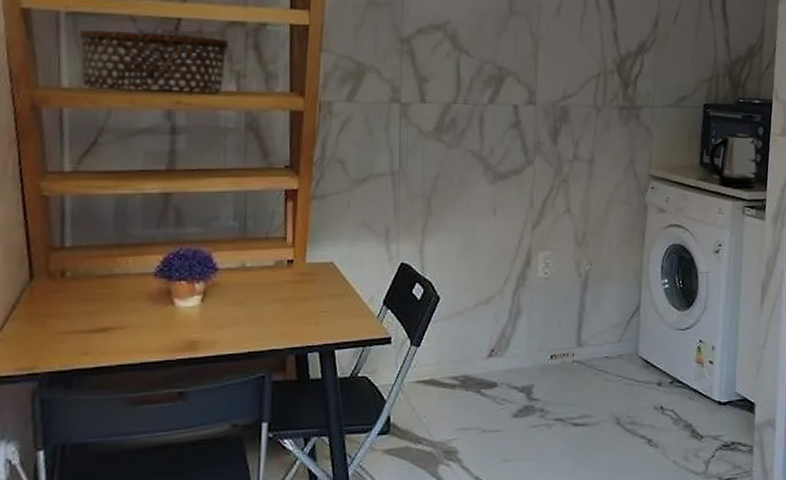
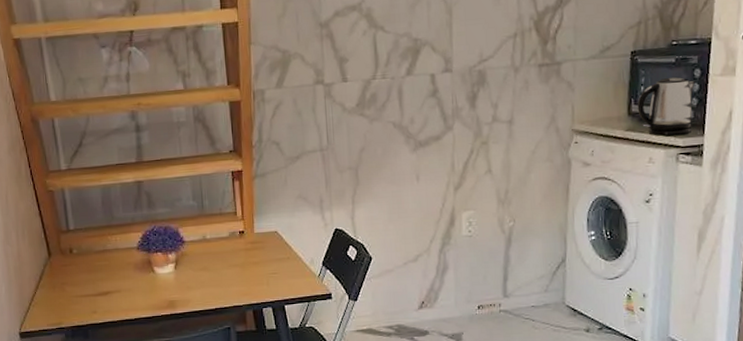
basket: present [79,30,228,95] -> none [58,44,173,101]

